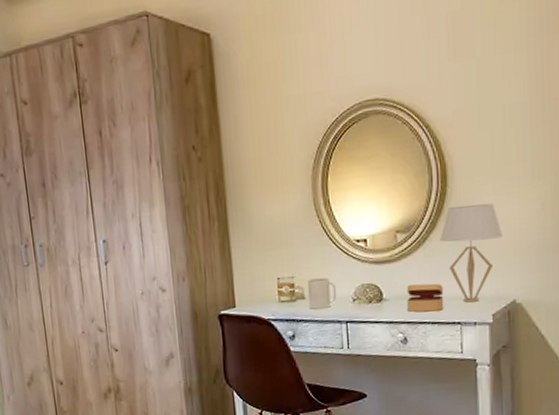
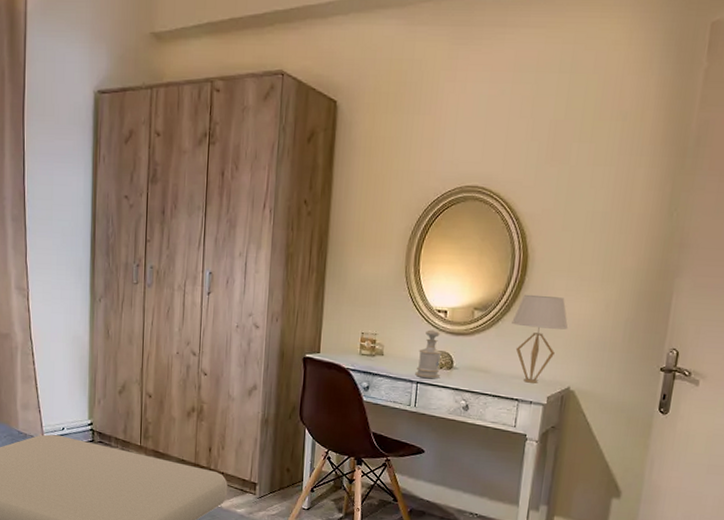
mug: present [308,277,337,310] -> none [385,338,414,368]
perfume bottle: none [342,262,370,317] -> present [415,329,442,379]
jewelry box: present [406,283,444,312] -> none [473,358,508,386]

